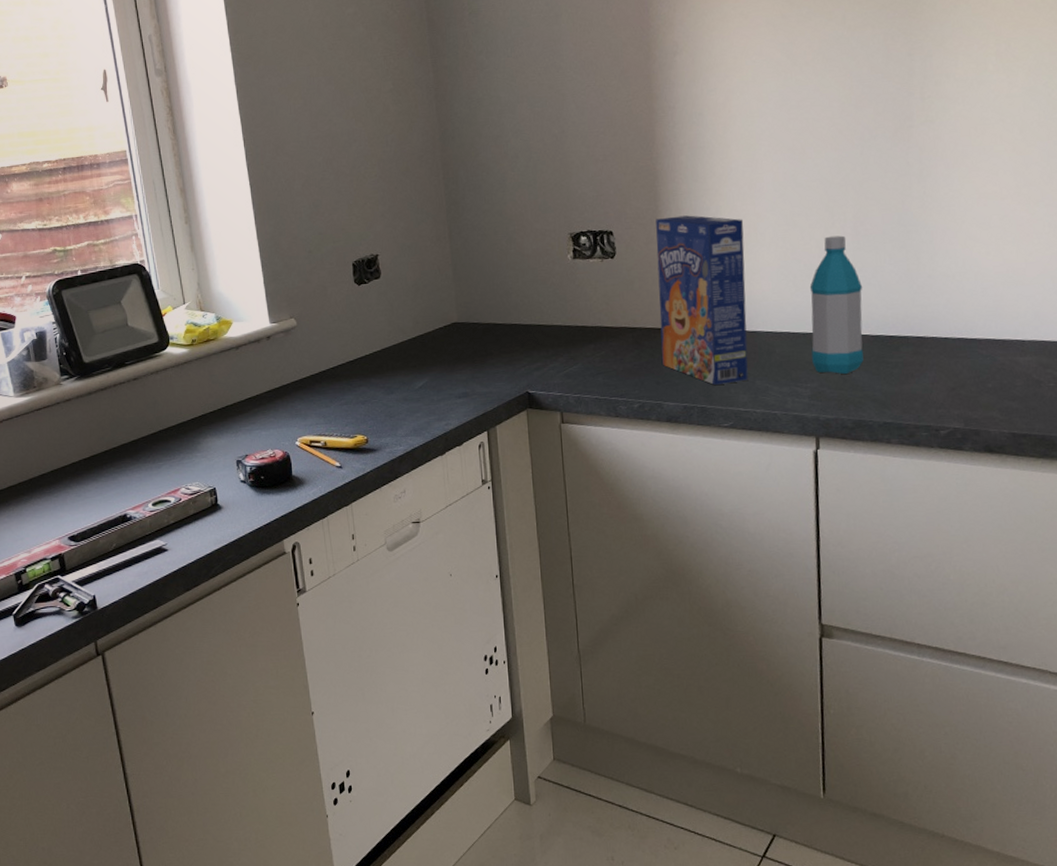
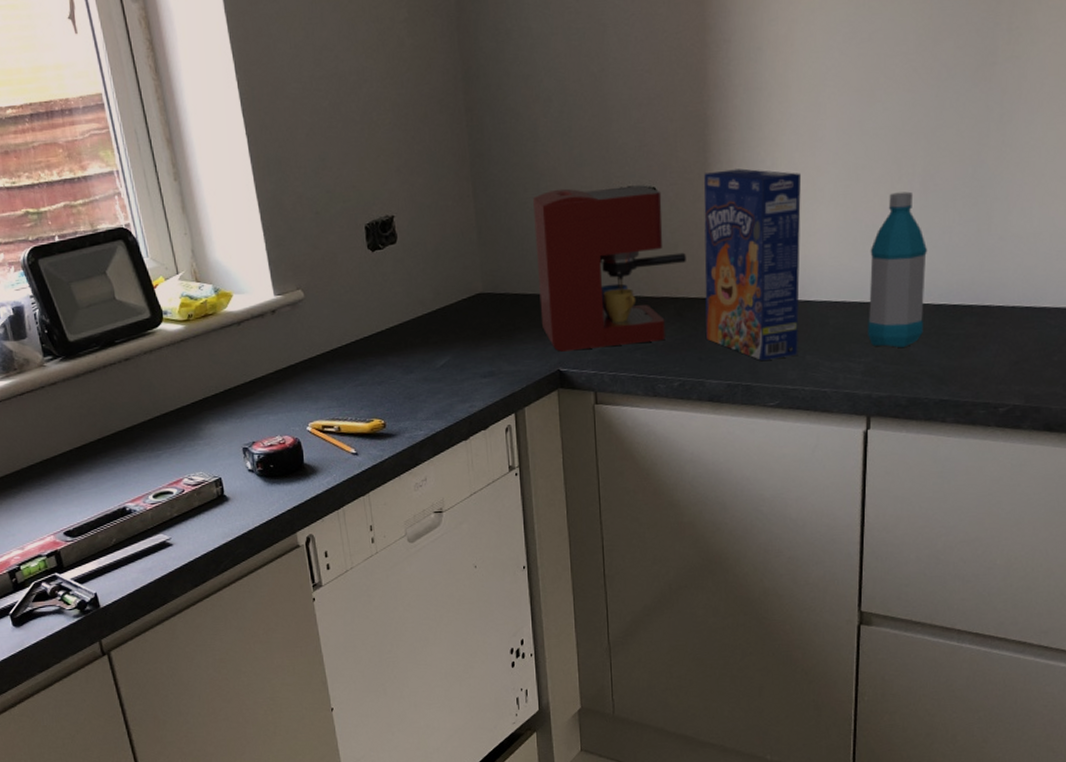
coffee maker: none [503,229,642,376] -> present [533,185,686,352]

